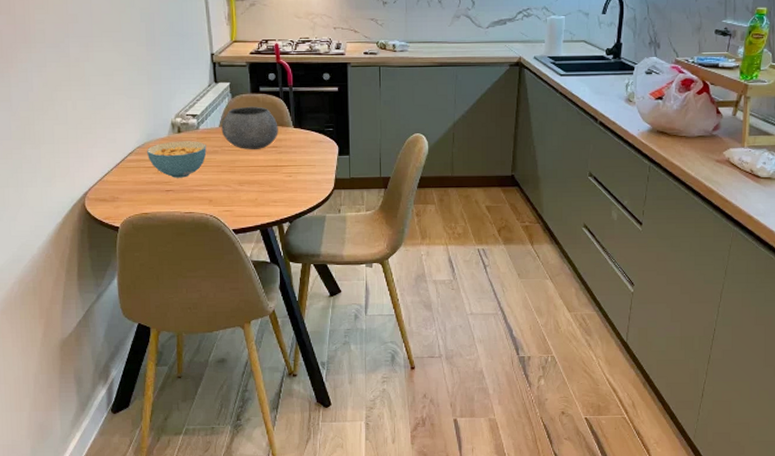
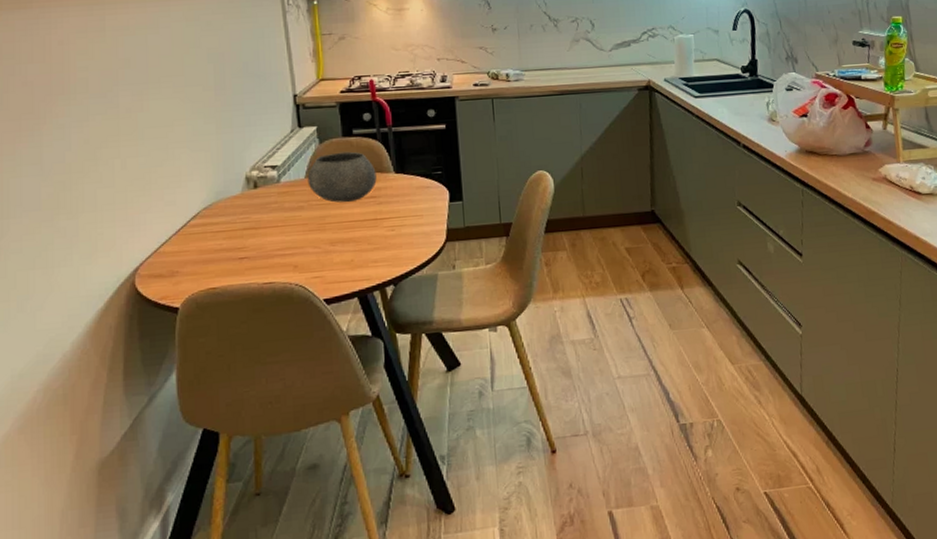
cereal bowl: present [146,141,207,178] -> none [214,196,290,243]

